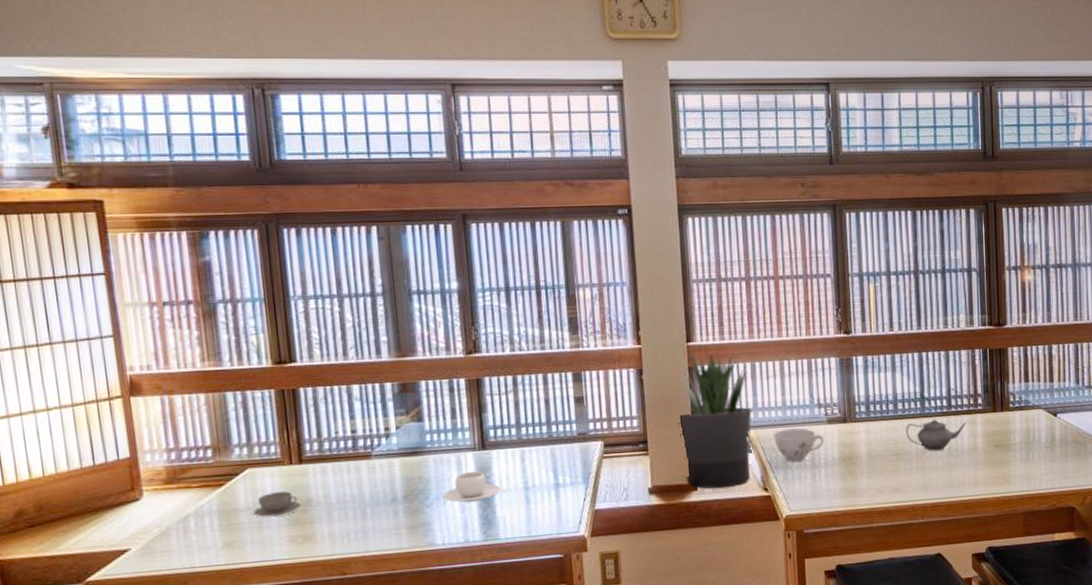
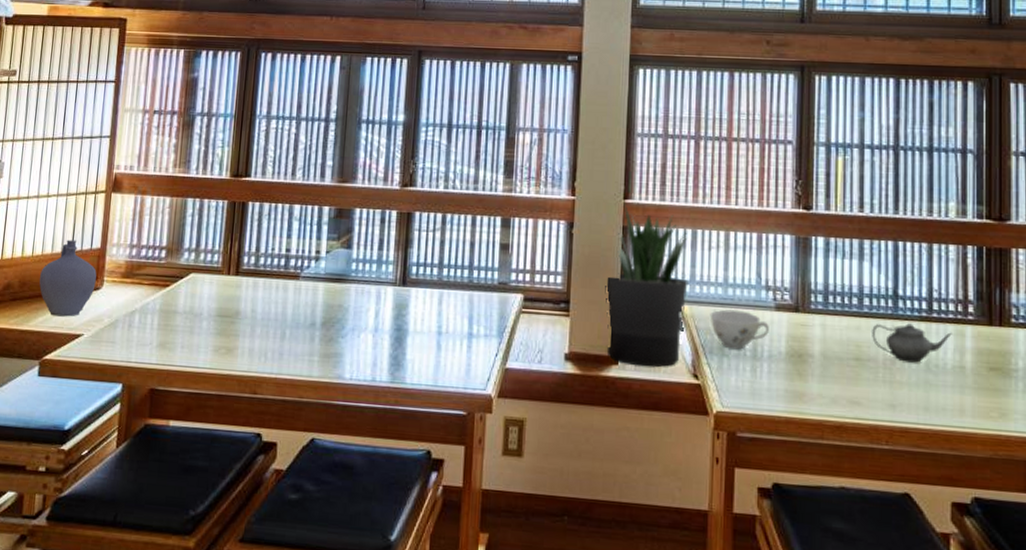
ceramic jug: none [59,453,134,536] -> present [39,239,97,317]
teacup: present [252,491,301,517] -> none [188,300,230,324]
teacup: present [443,471,500,502] -> none [359,307,414,339]

